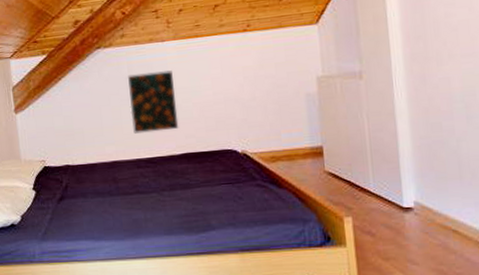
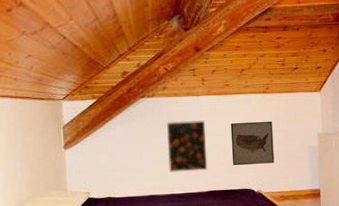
wall art: none [204,65,262,123] -> present [230,121,275,166]

